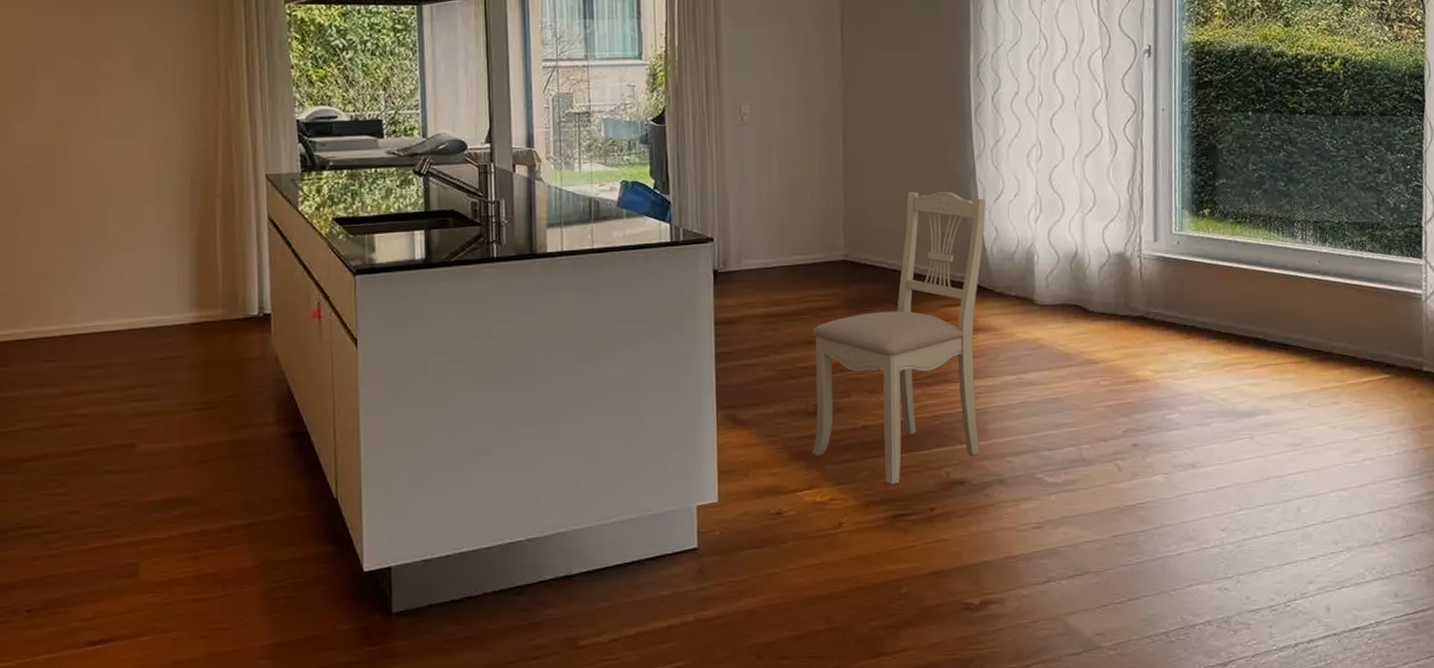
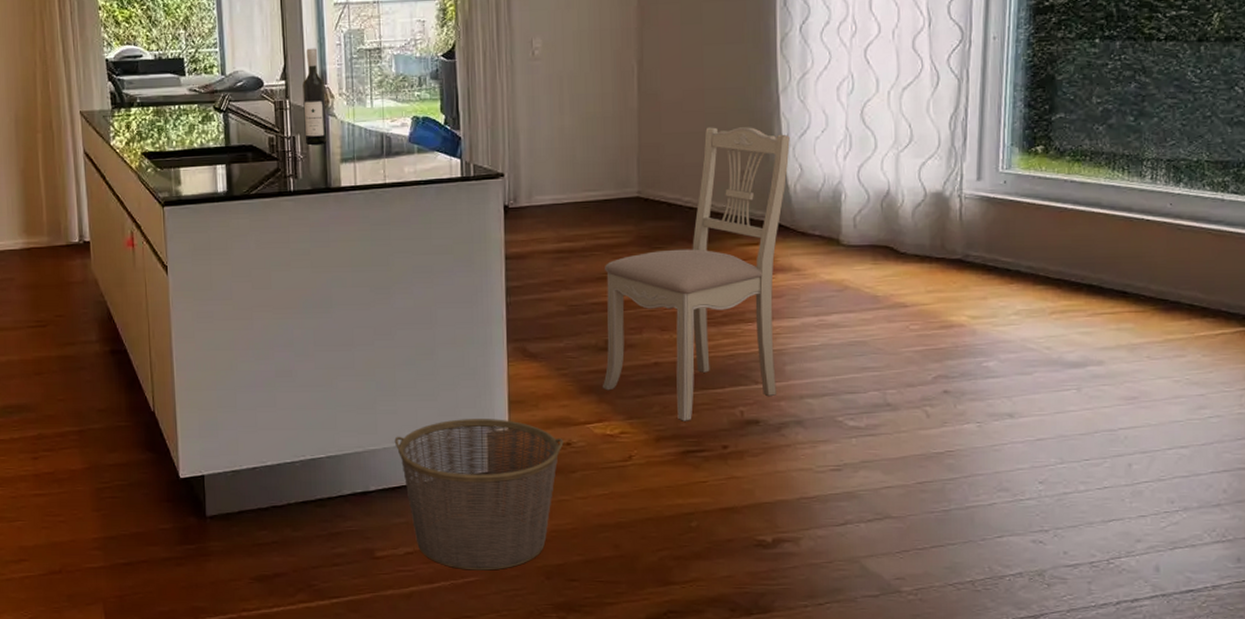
bottle: none [508,111,534,209] -> present [303,48,328,145]
basket: none [599,490,774,655] -> present [394,419,564,571]

